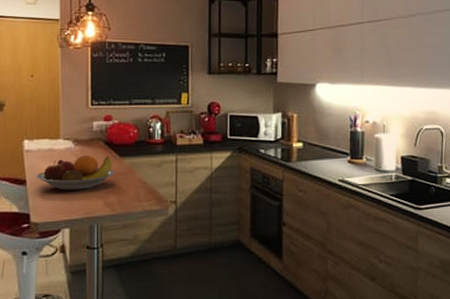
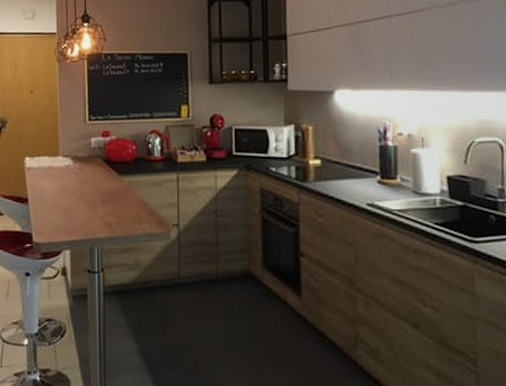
fruit bowl: present [36,155,115,191] -> none [37,173,114,210]

